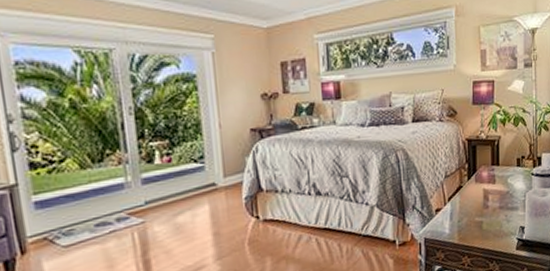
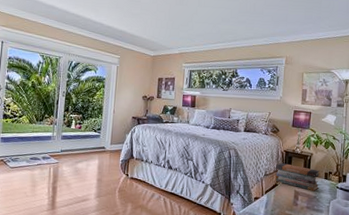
book stack: none [458,155,511,186] -> present [276,163,320,192]

